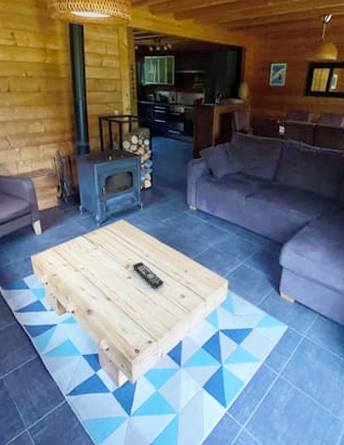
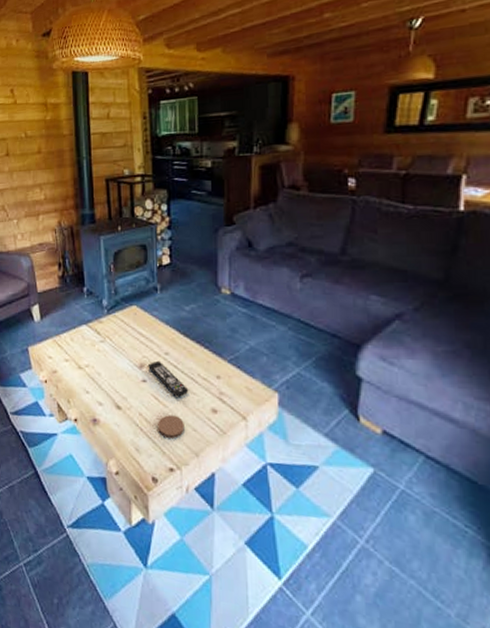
coaster: none [140,302,160,319] -> present [158,415,184,439]

